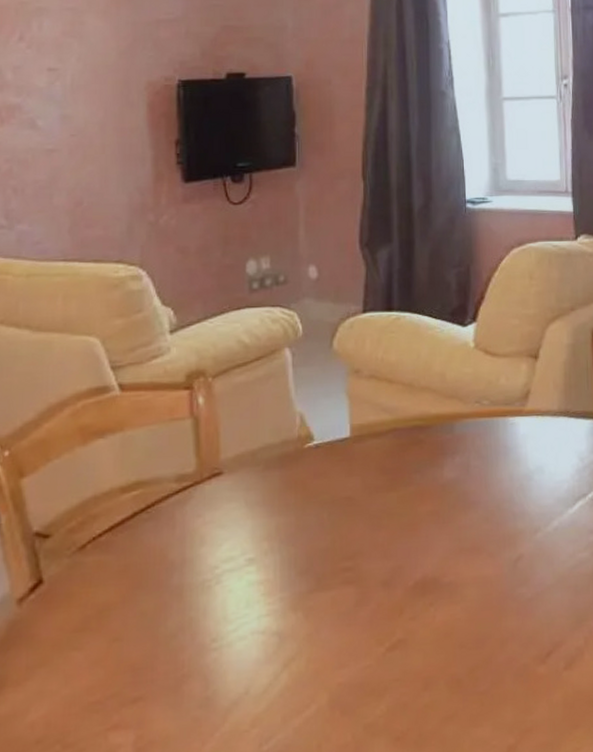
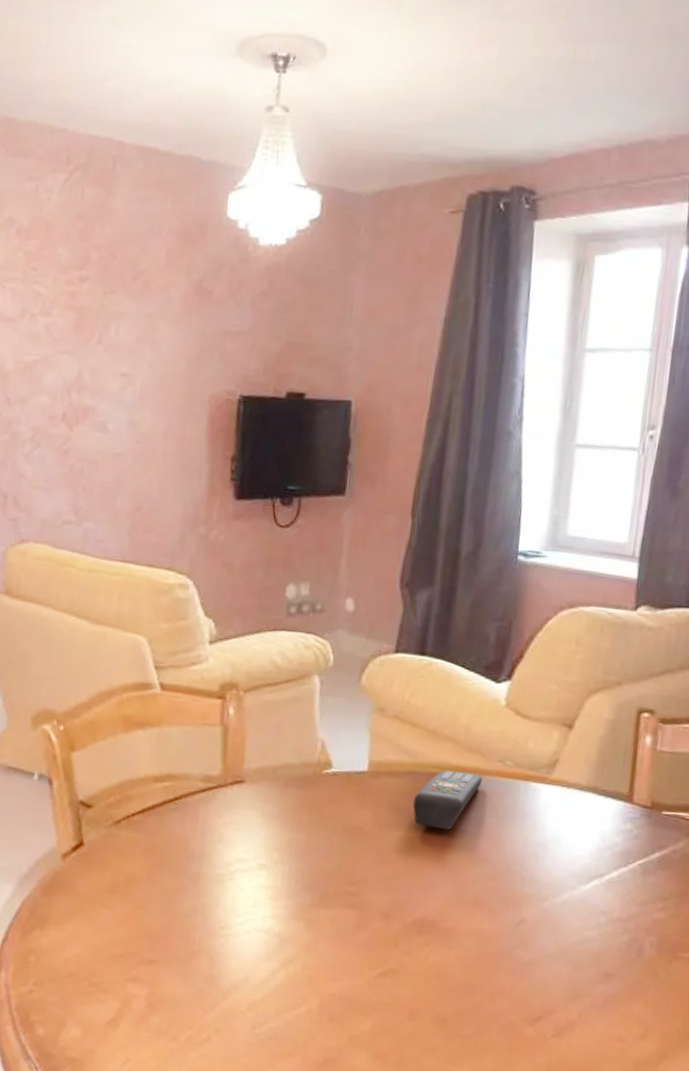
remote control: none [400,419,463,482] -> present [413,770,482,830]

